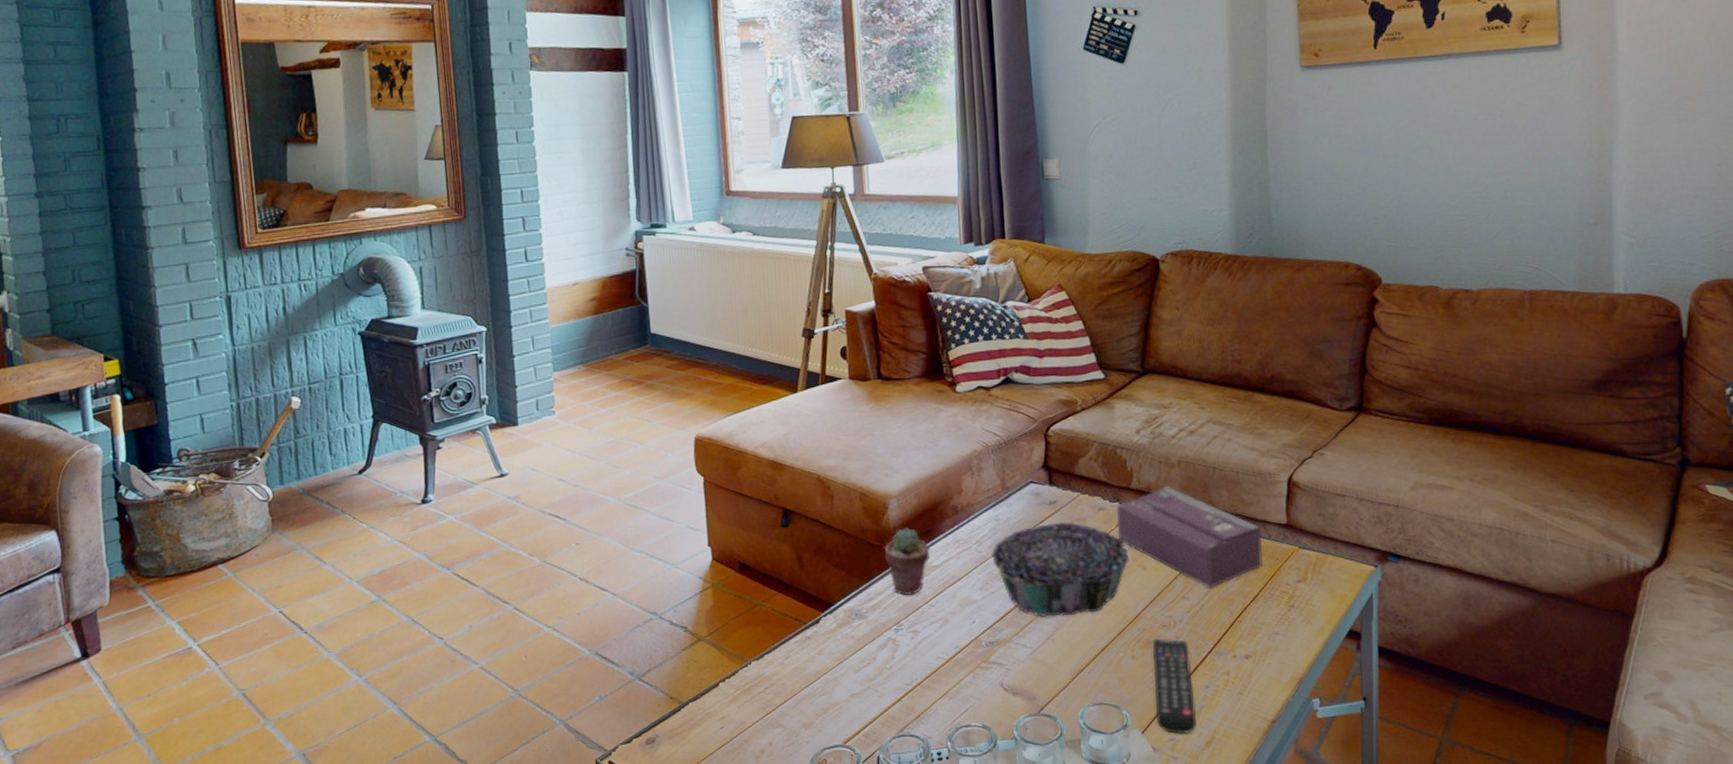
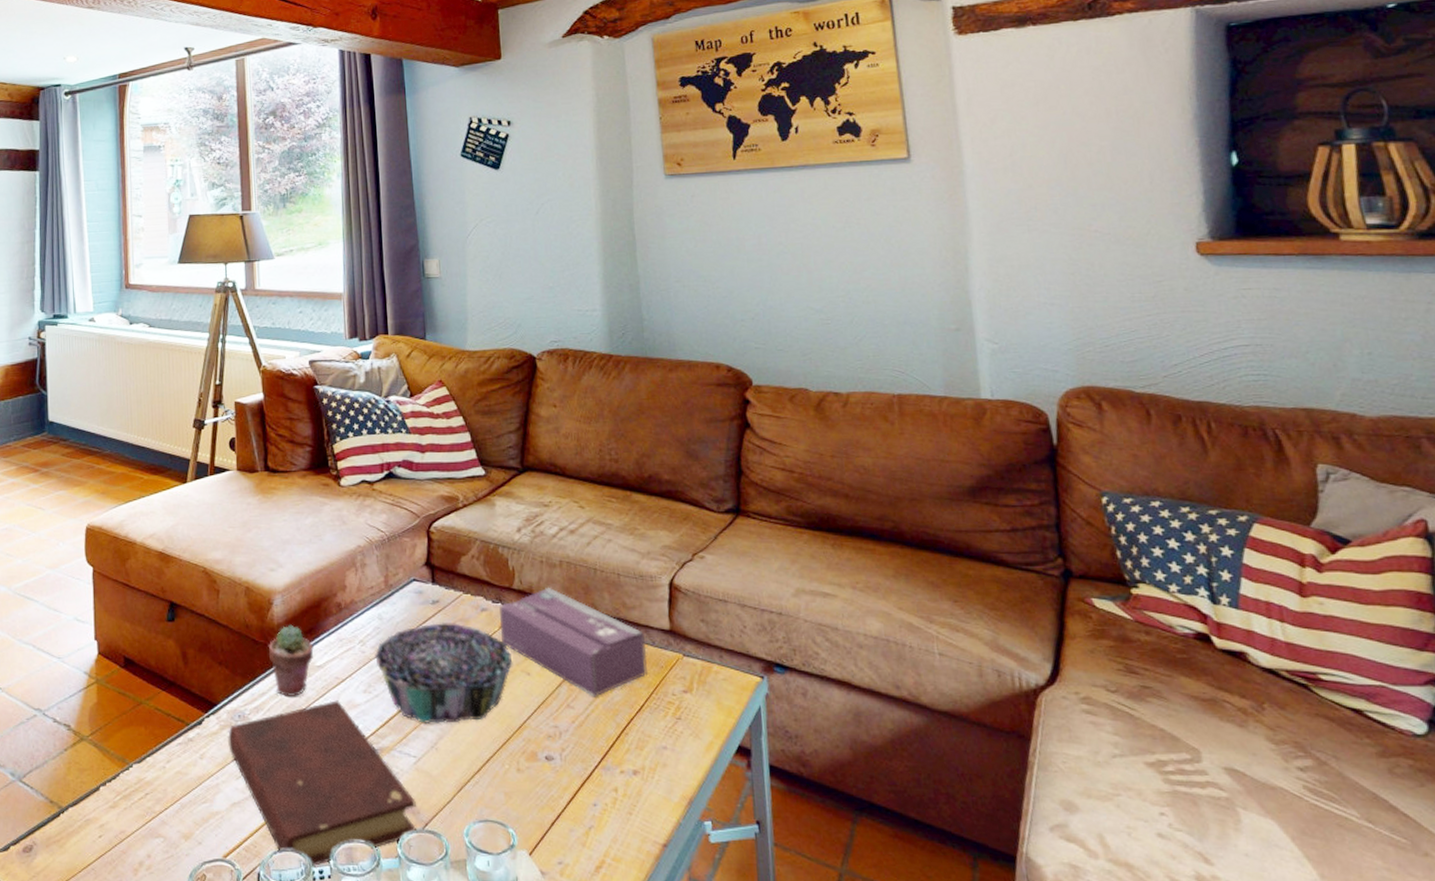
book: none [845,597,1033,750] -> present [228,700,418,867]
remote control: present [1151,638,1197,735] -> none [537,750,585,858]

